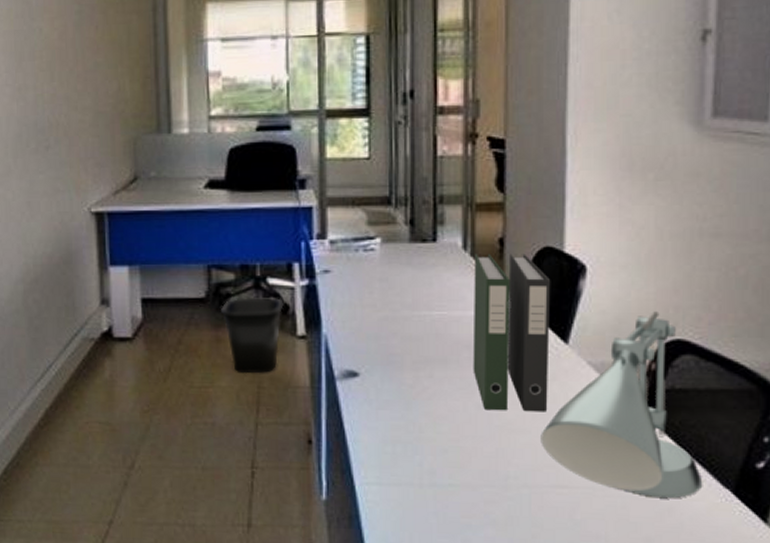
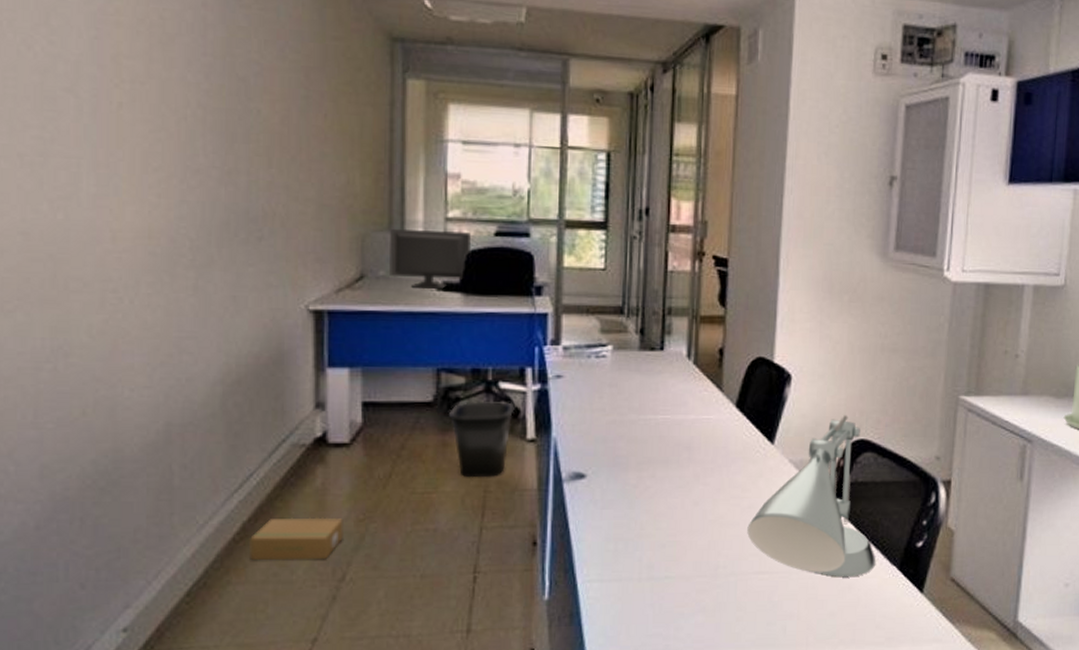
box: none [52,406,131,448] -> present [250,517,343,560]
computer monitor: none [159,129,234,188] -> present [389,228,471,290]
binder: present [472,253,551,412] -> none [691,362,762,506]

